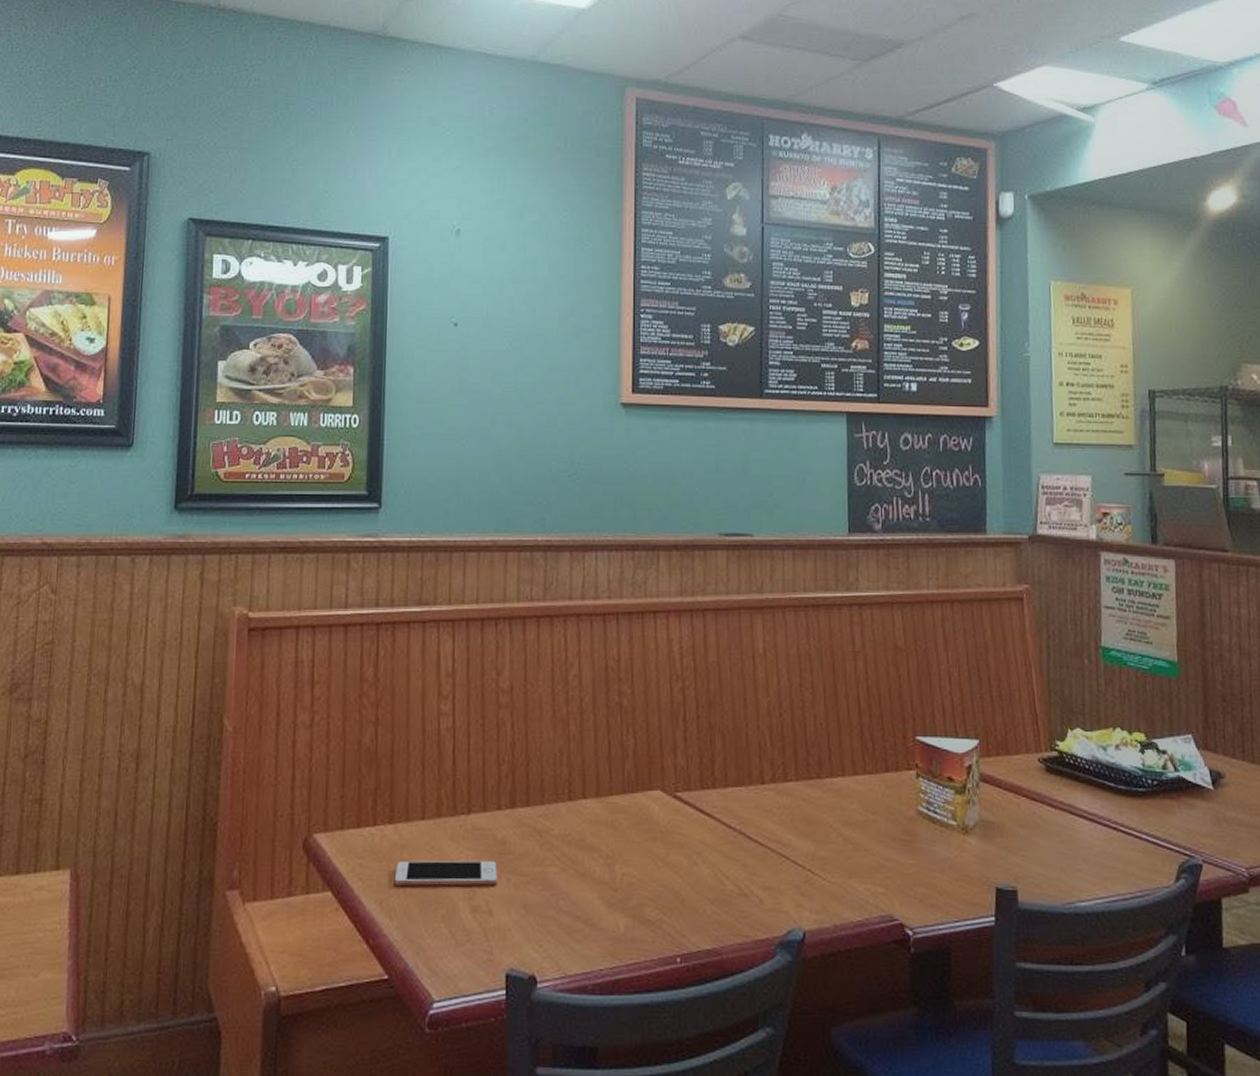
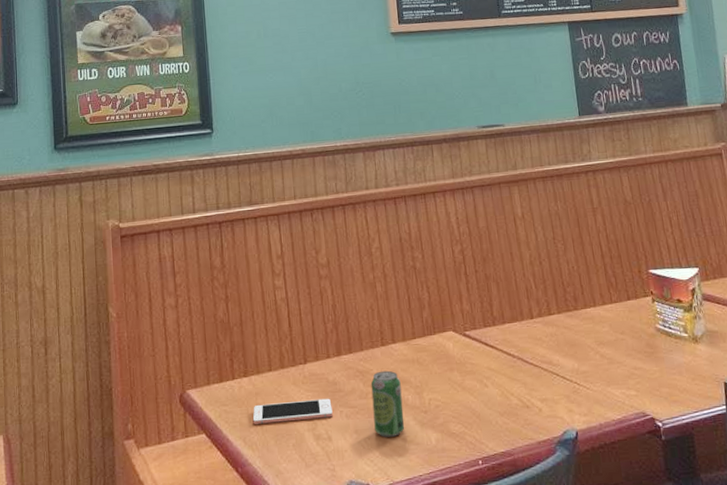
beverage can: none [549,832,588,917] -> present [370,370,405,437]

